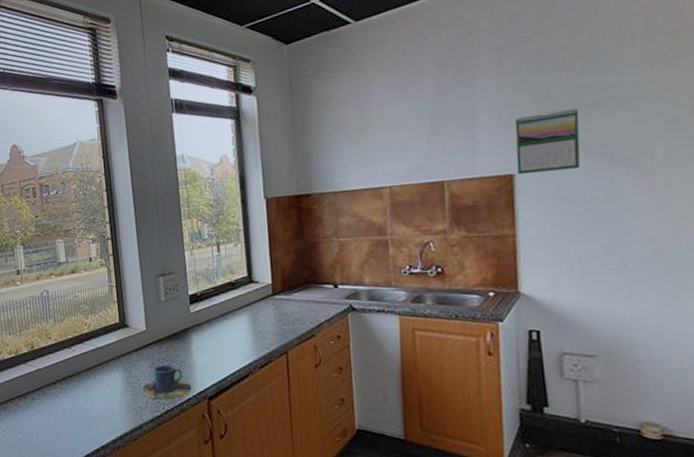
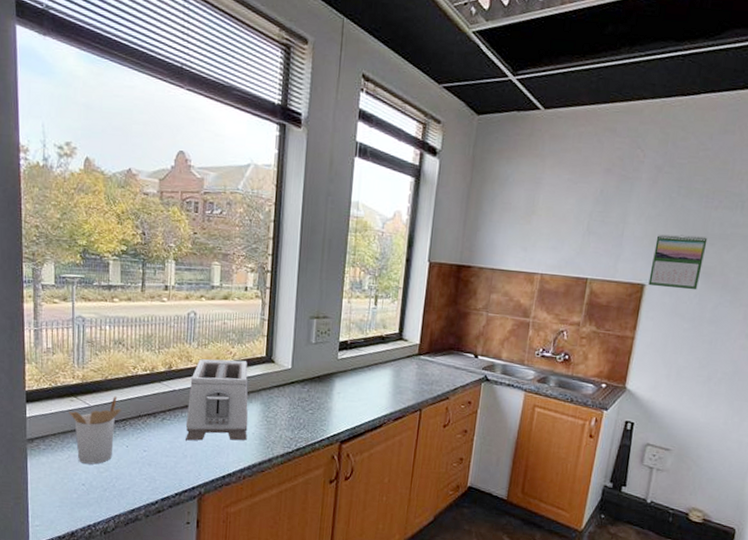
toaster: none [52,330,115,417] -> present [185,359,249,441]
cup: present [141,365,192,400] -> none [276,404,327,438]

